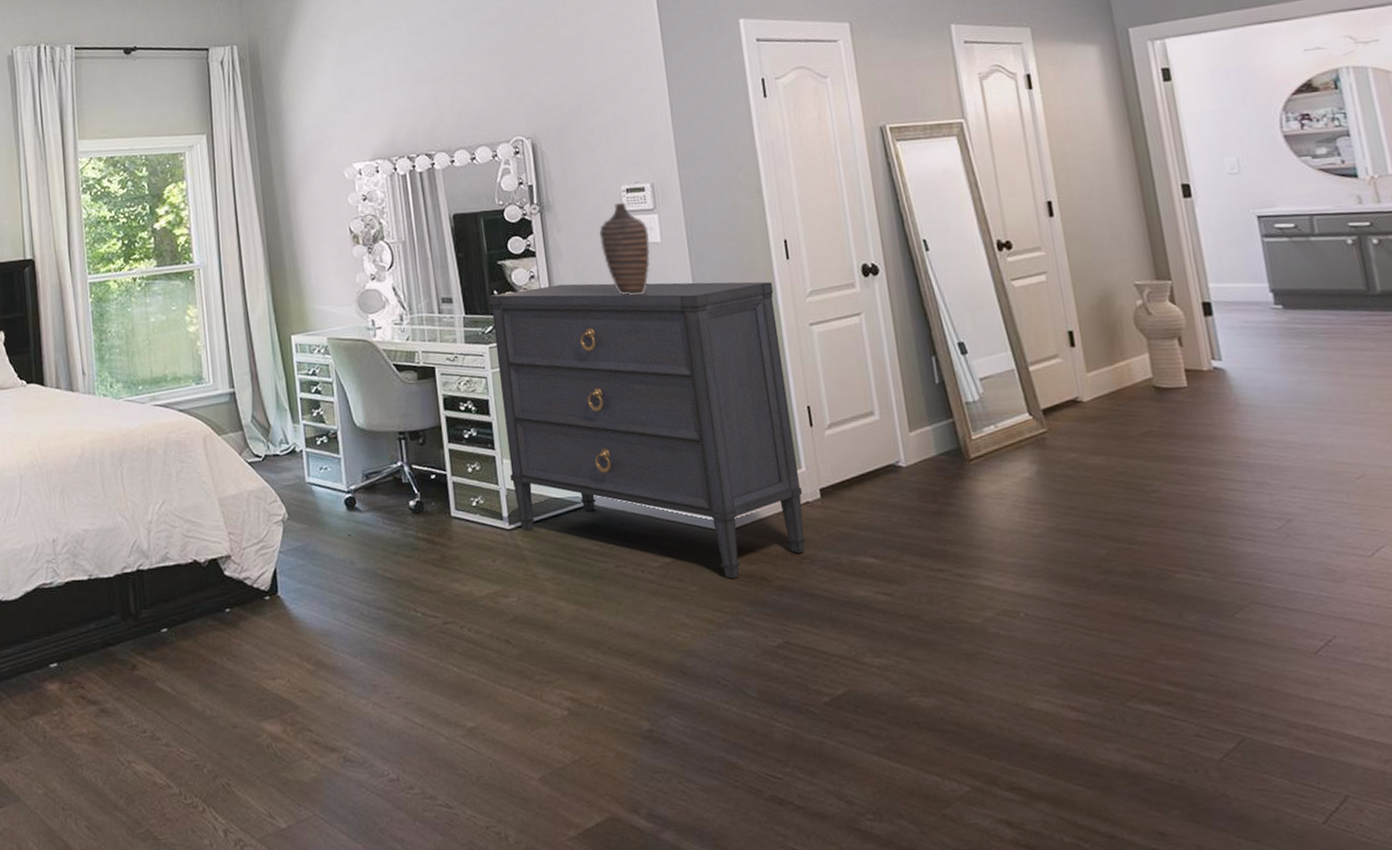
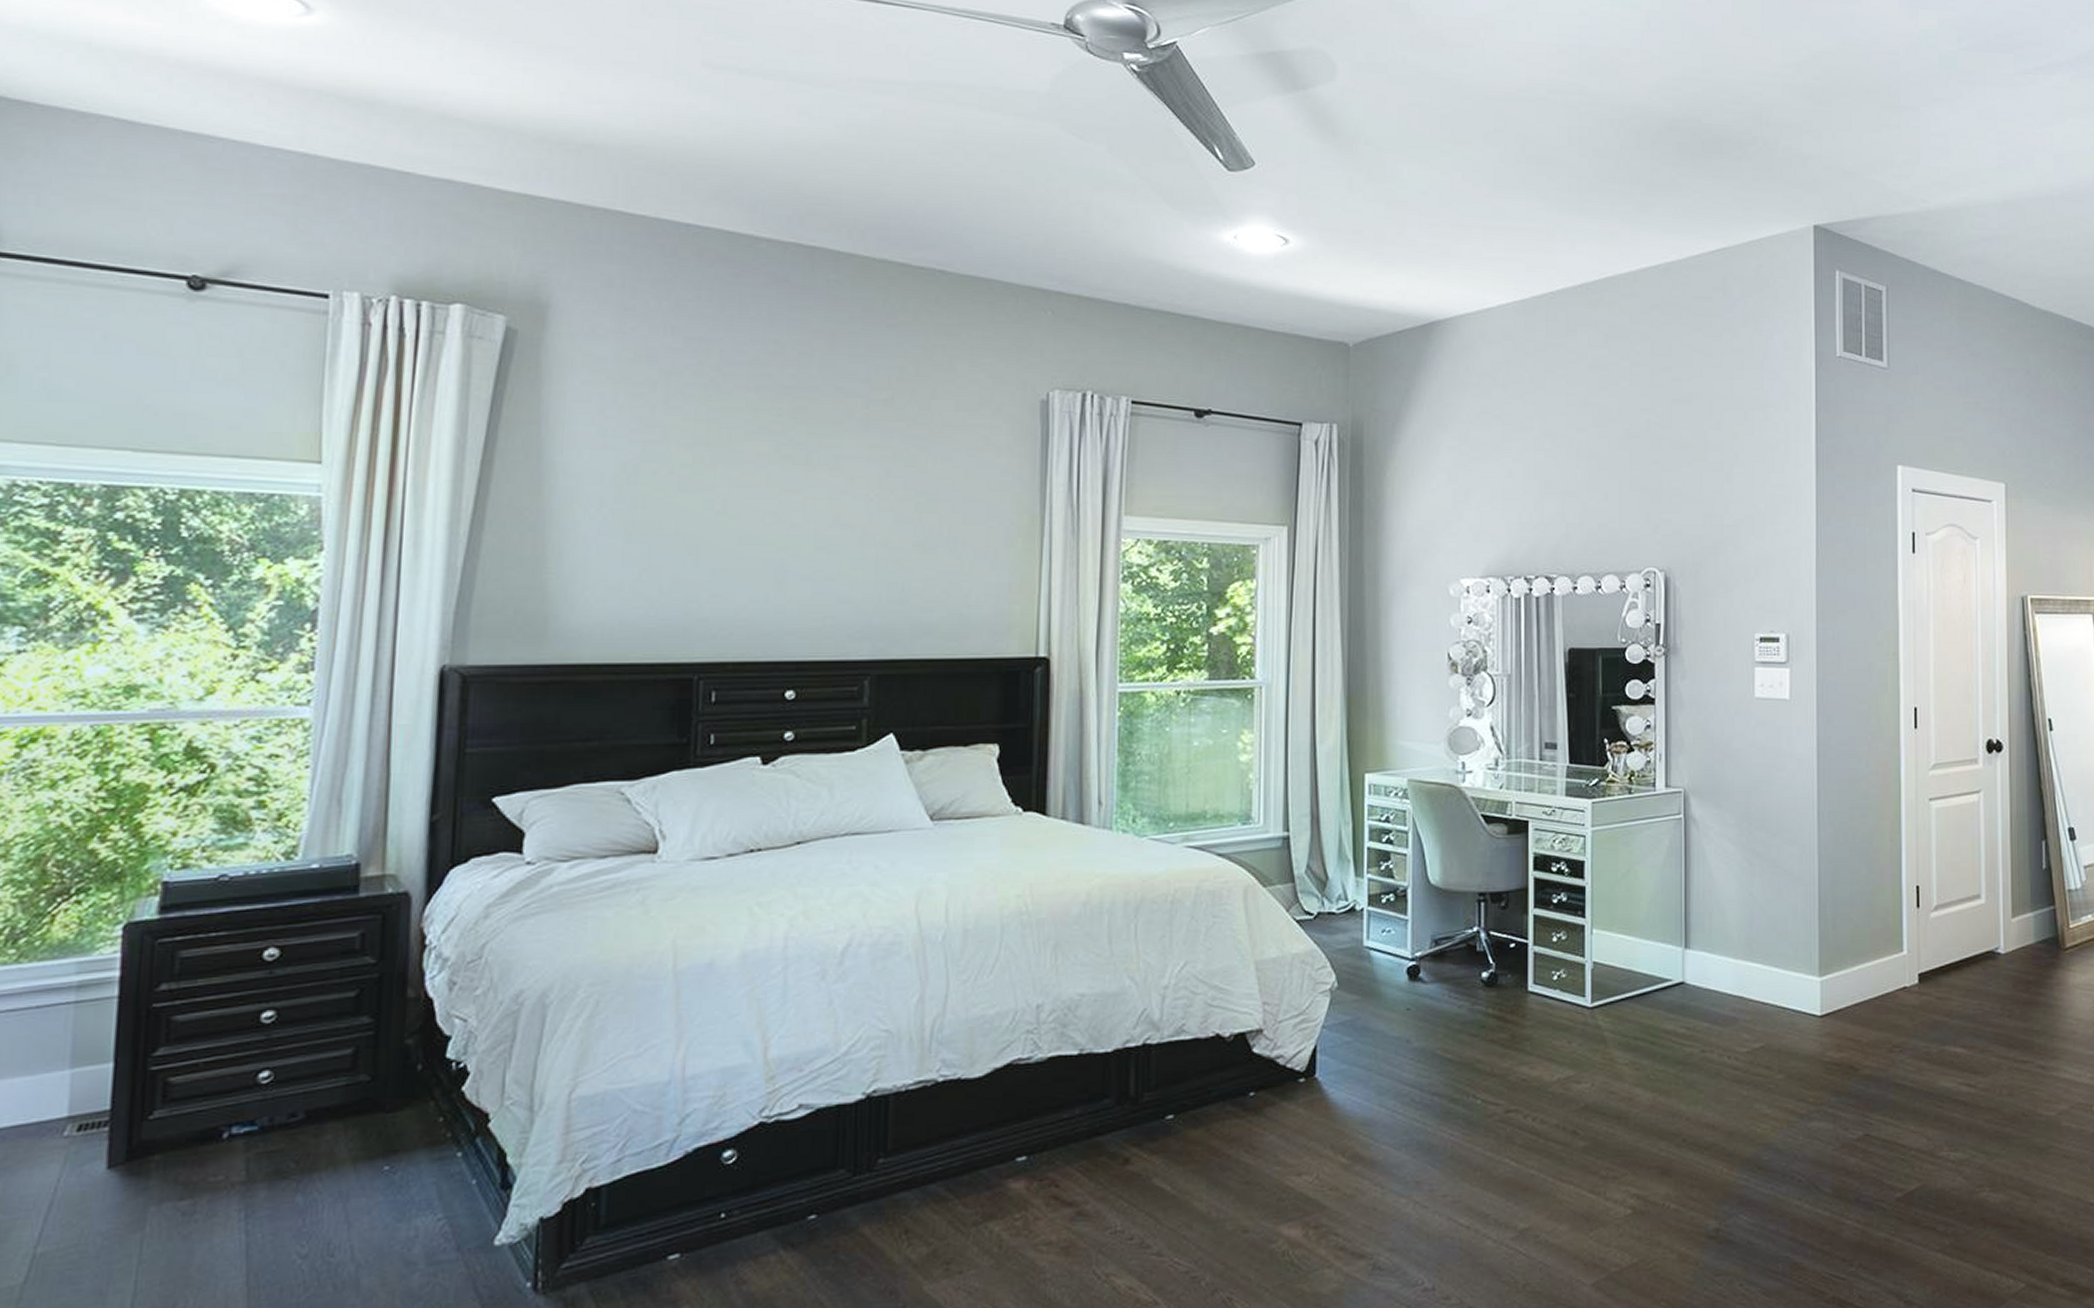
dresser: present [488,281,806,579] -> none [1597,737,1902,1067]
decorative vase: present [599,203,650,295] -> none [1726,653,1778,756]

